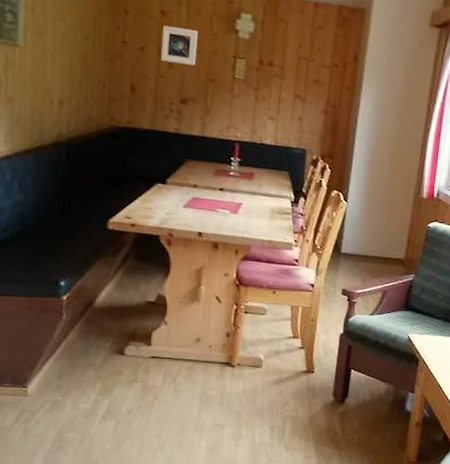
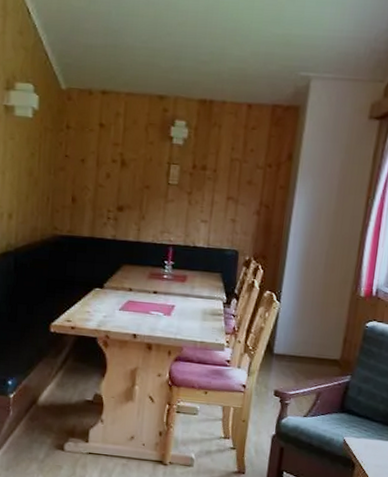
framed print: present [160,25,198,66] -> none [99,137,135,174]

